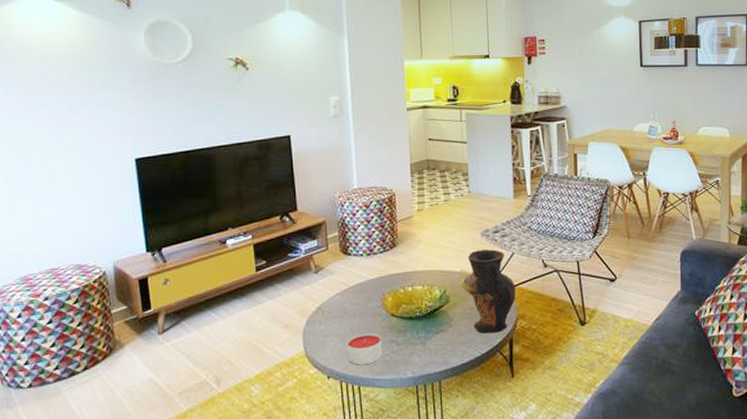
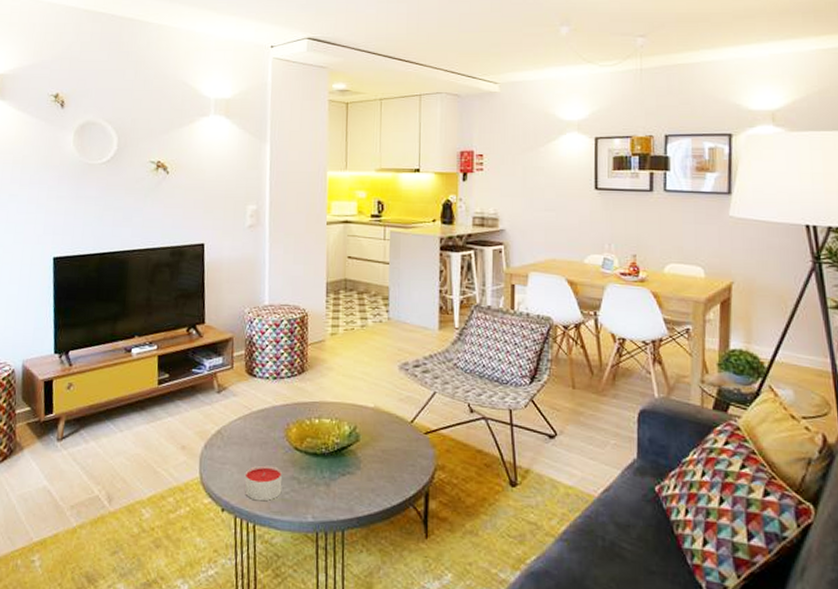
vase: present [460,249,516,334] -> none [372,385,435,483]

